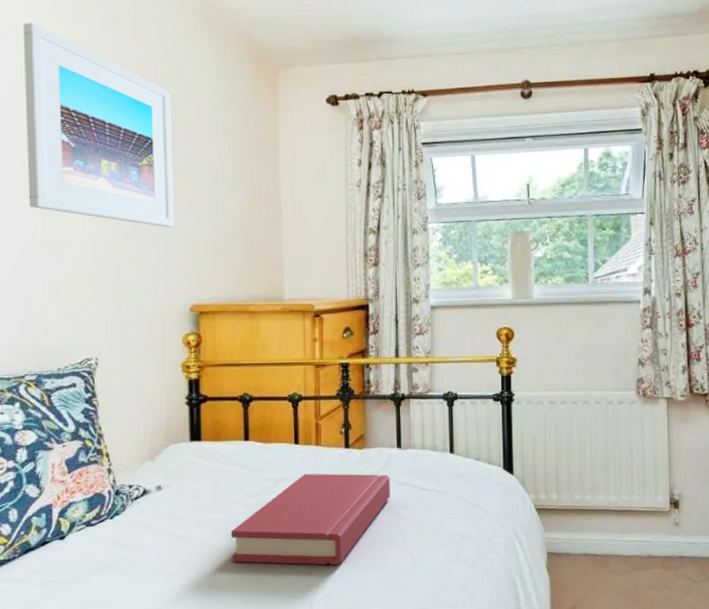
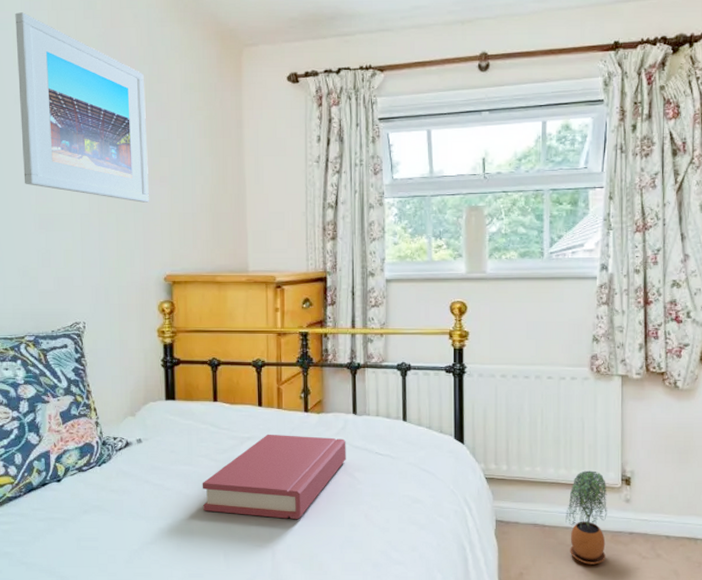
potted plant: none [617,495,657,593] -> present [566,470,607,565]

